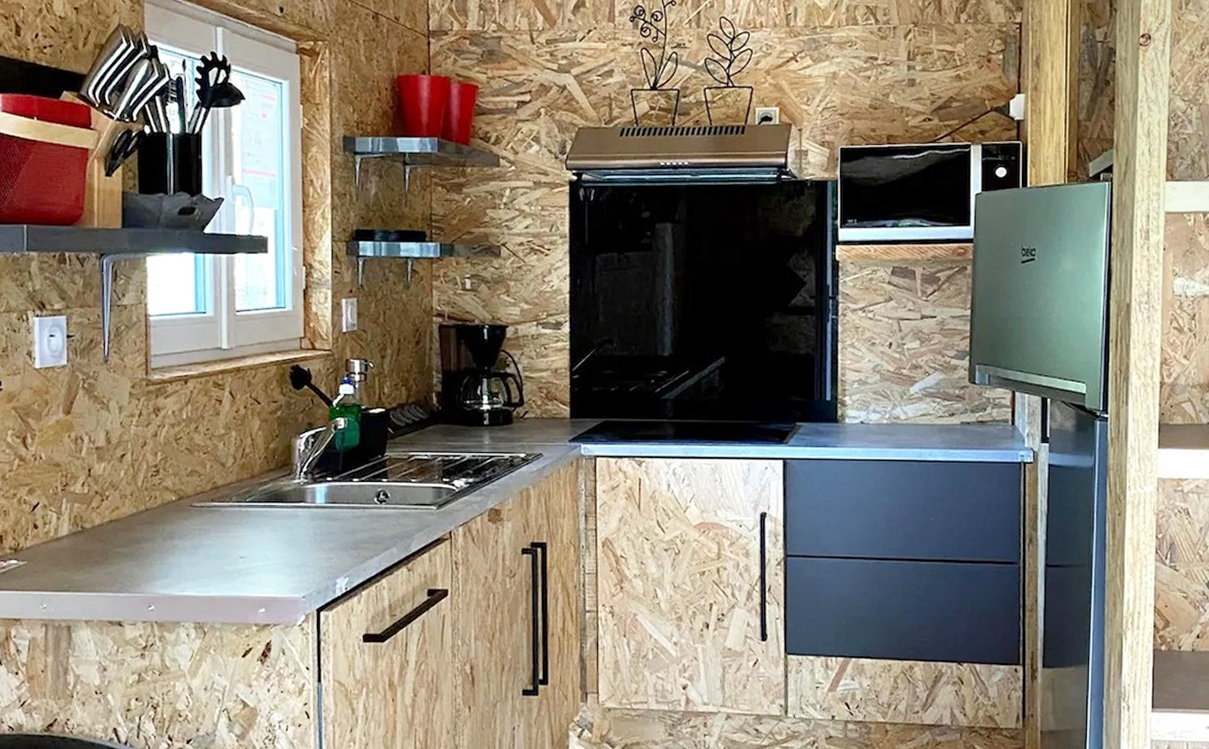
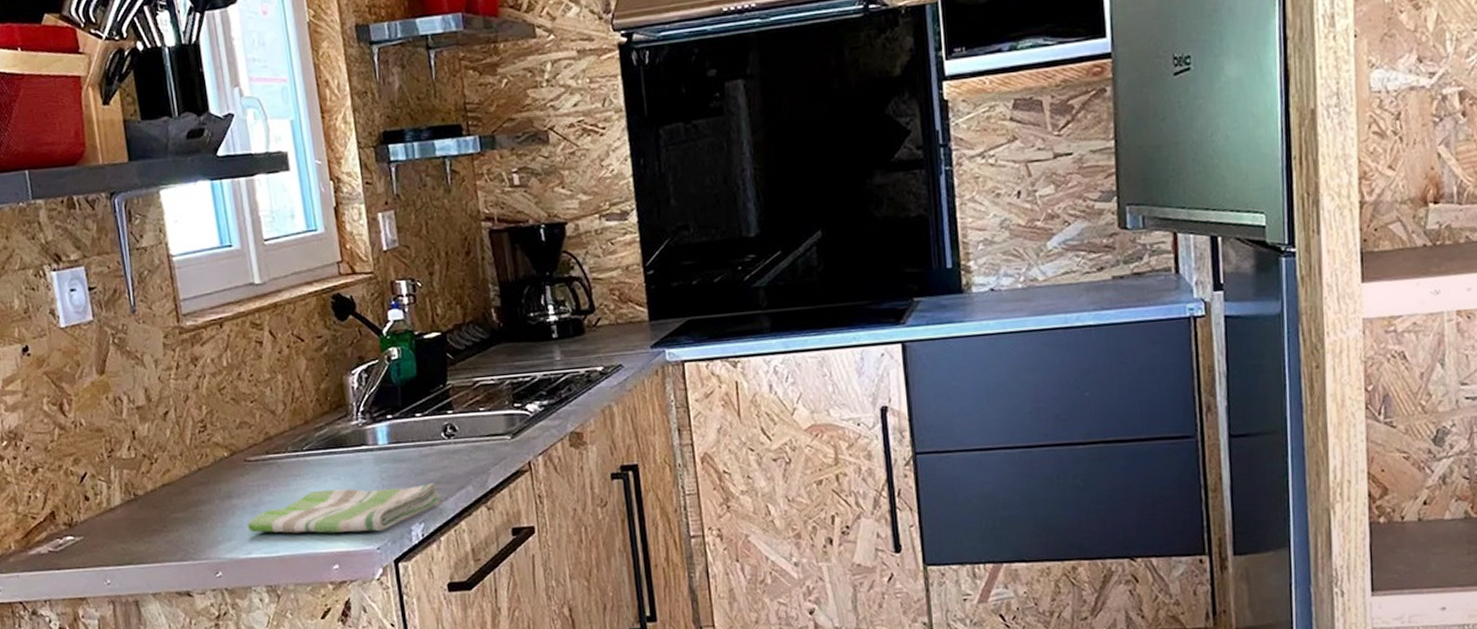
dish towel: none [184,539,367,582] -> present [247,483,441,534]

